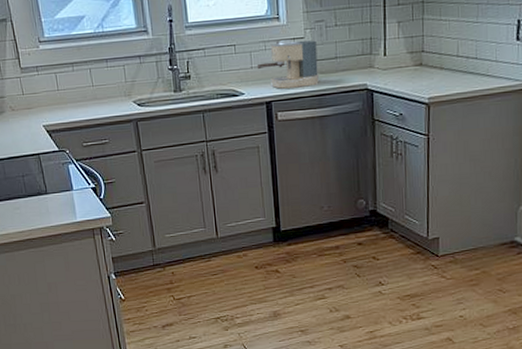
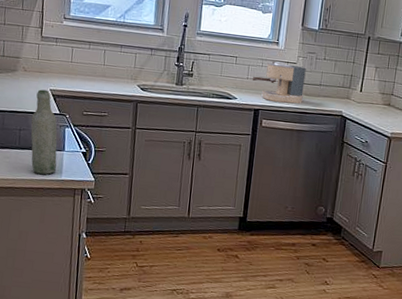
bottle: none [30,127,69,220] -> present [30,89,57,175]

